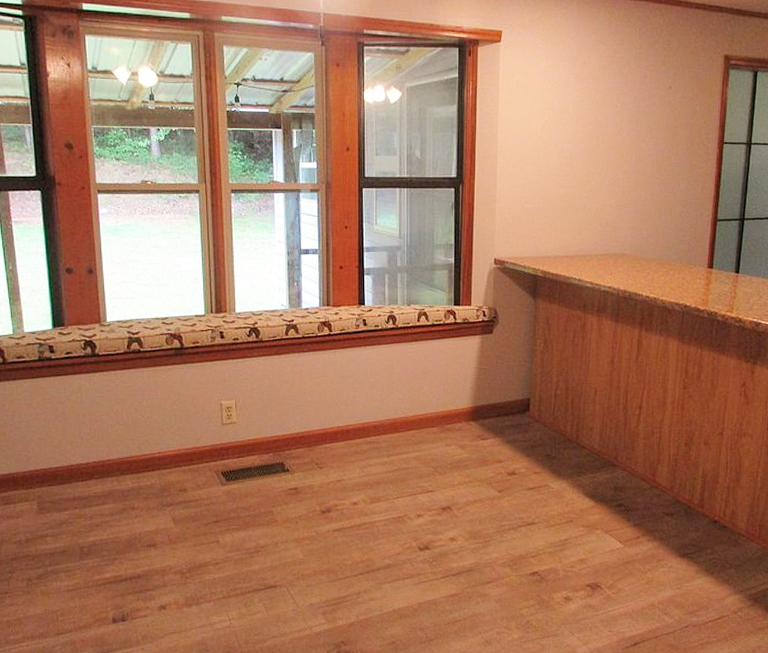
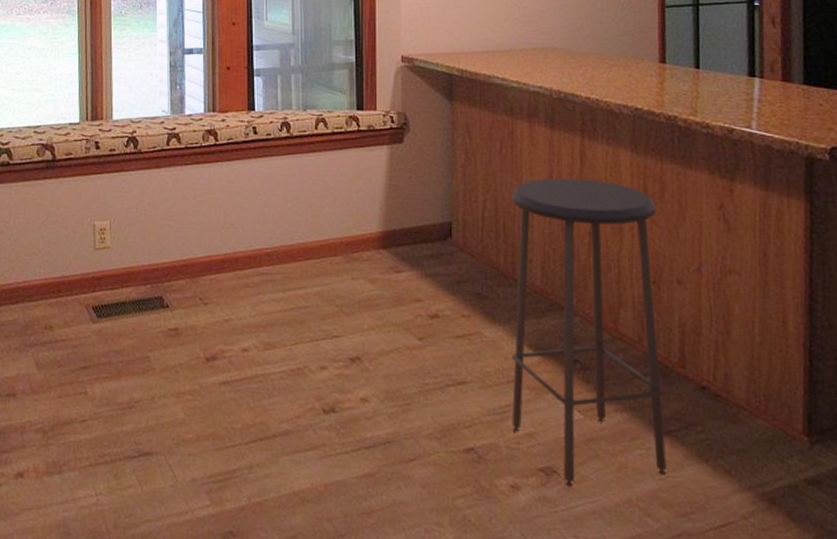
bar stool: none [568,362,694,597] -> present [511,177,667,487]

